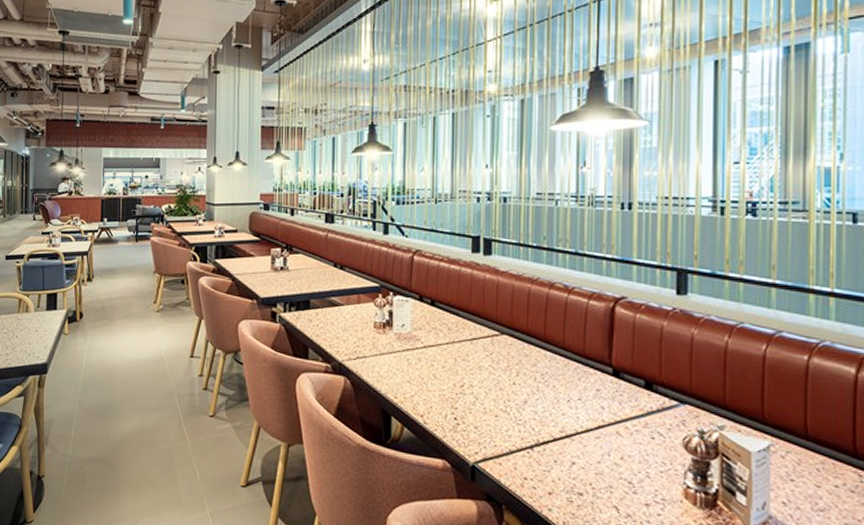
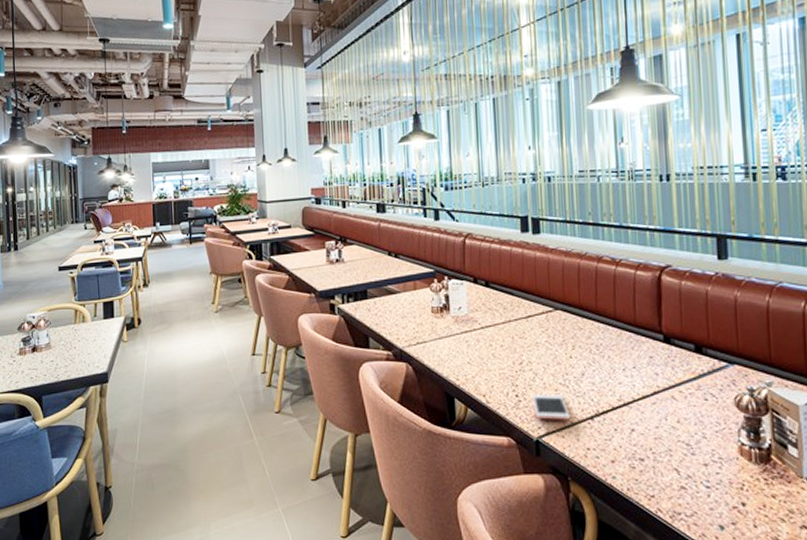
cell phone: none [472,419,509,448] -> present [533,394,571,421]

